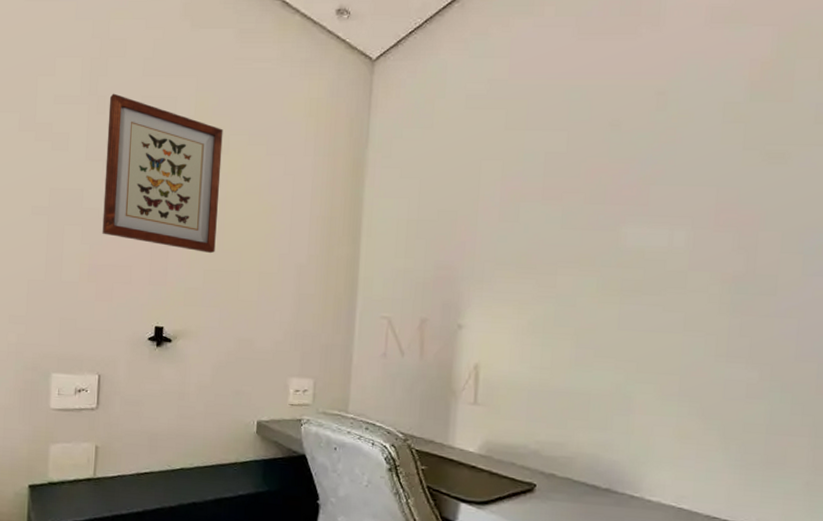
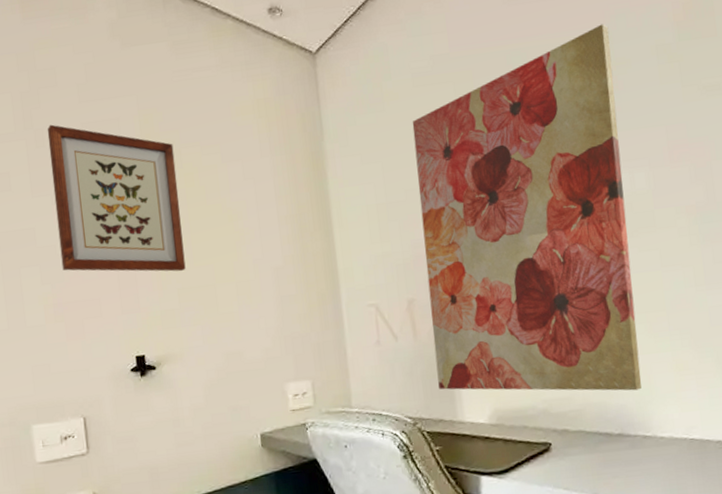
wall art: none [435,72,678,450] -> present [412,24,642,391]

